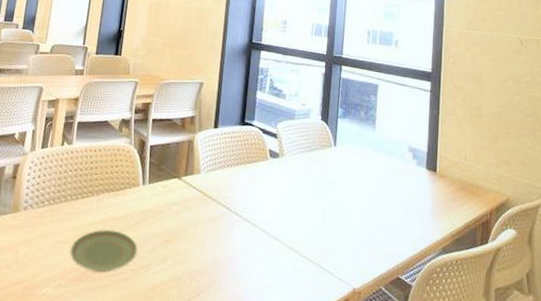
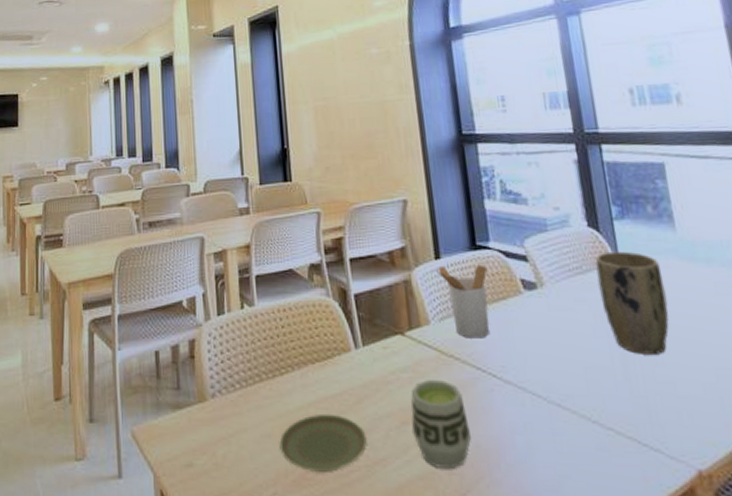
cup: none [171,212,213,276] -> present [411,380,472,469]
utensil holder: none [212,134,249,188] -> present [435,264,490,338]
plant pot: none [318,138,361,211] -> present [595,251,669,354]

